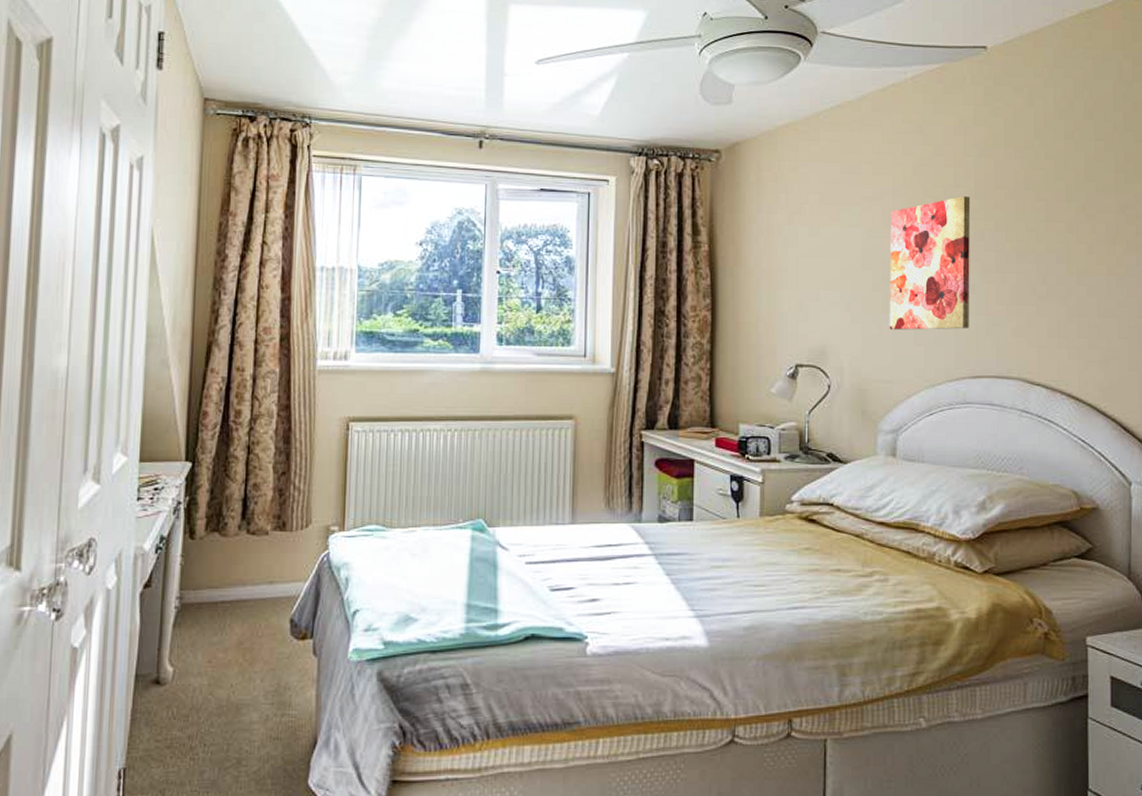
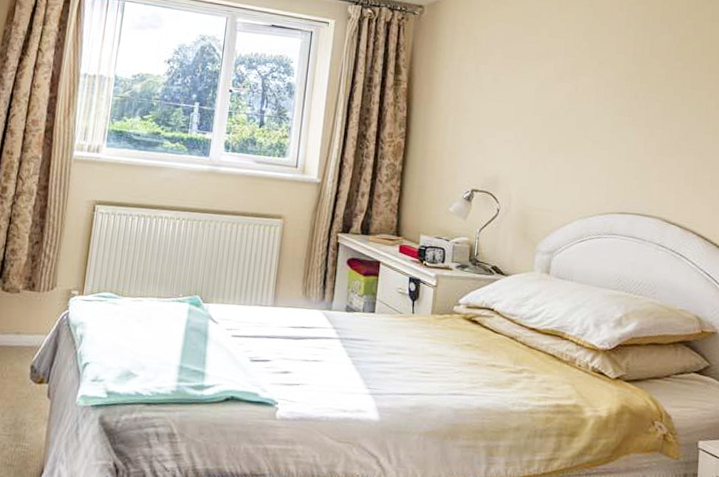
wall art: present [889,196,971,330] -> none [552,61,629,172]

